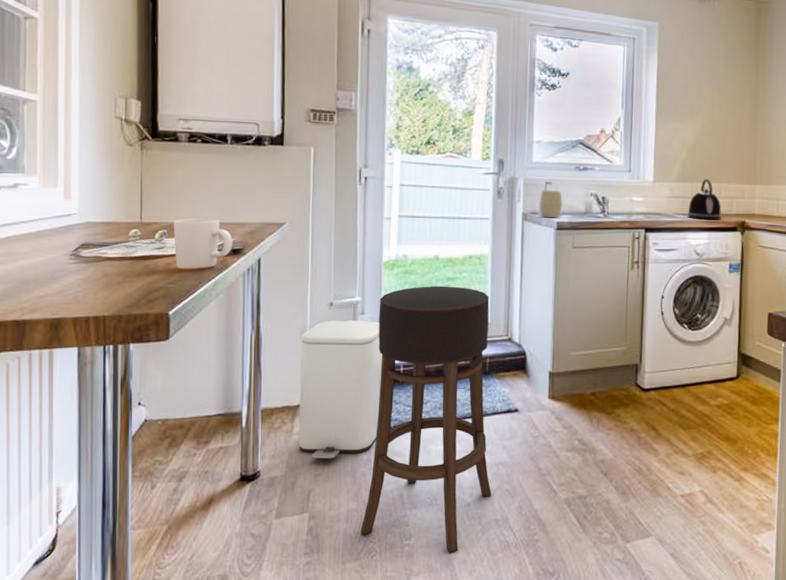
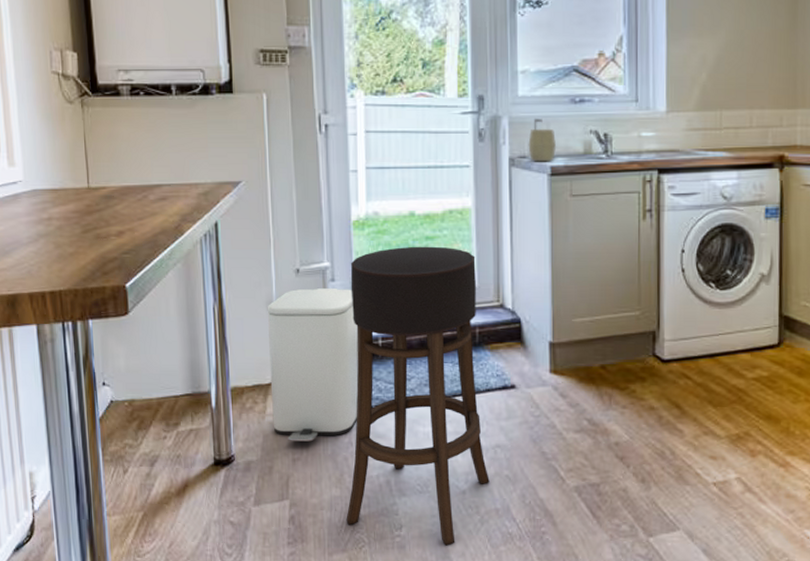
newspaper: present [69,228,245,258] -> none [19,194,200,228]
mug: present [173,218,233,270] -> none [122,180,186,238]
kettle: present [688,178,722,220] -> none [711,104,754,155]

